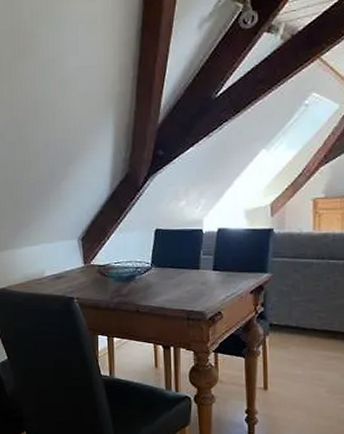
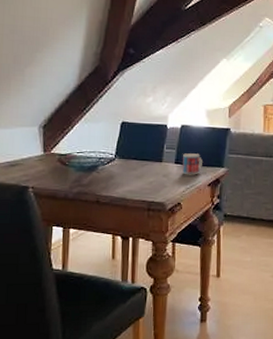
mug: none [221,259,243,282] -> present [182,153,202,175]

